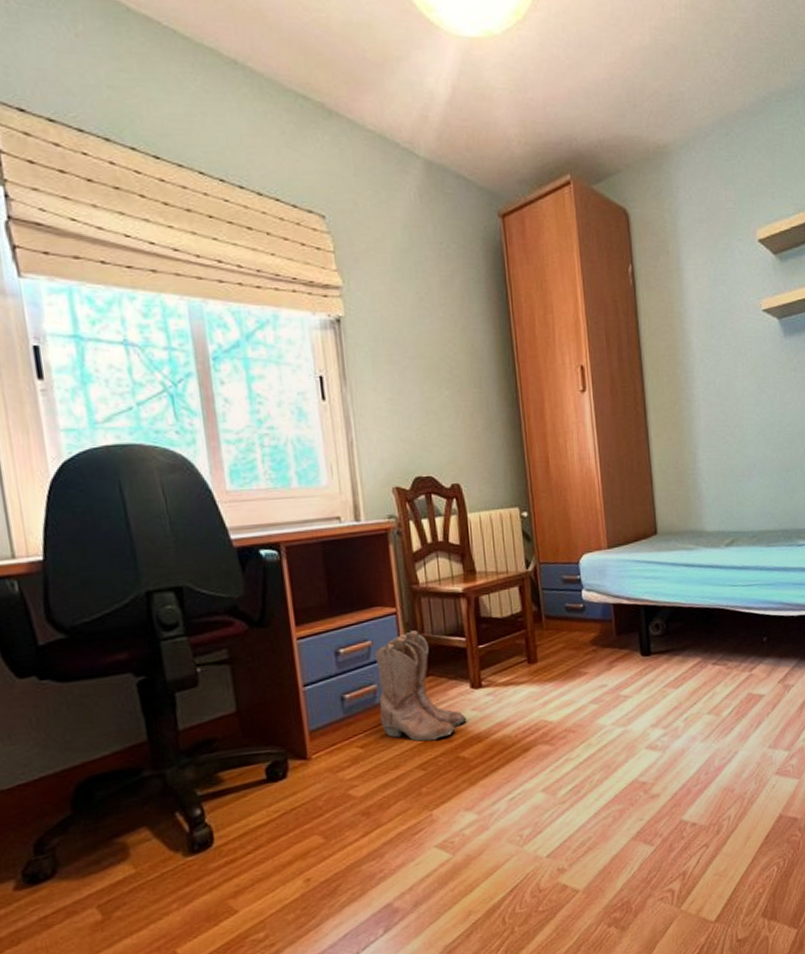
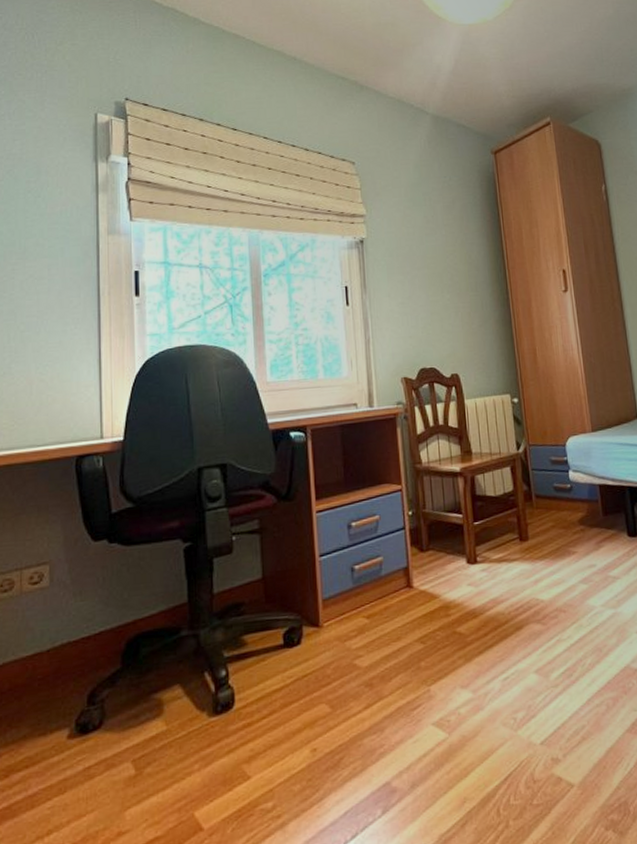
boots: present [374,630,467,742] -> none [381,506,463,615]

